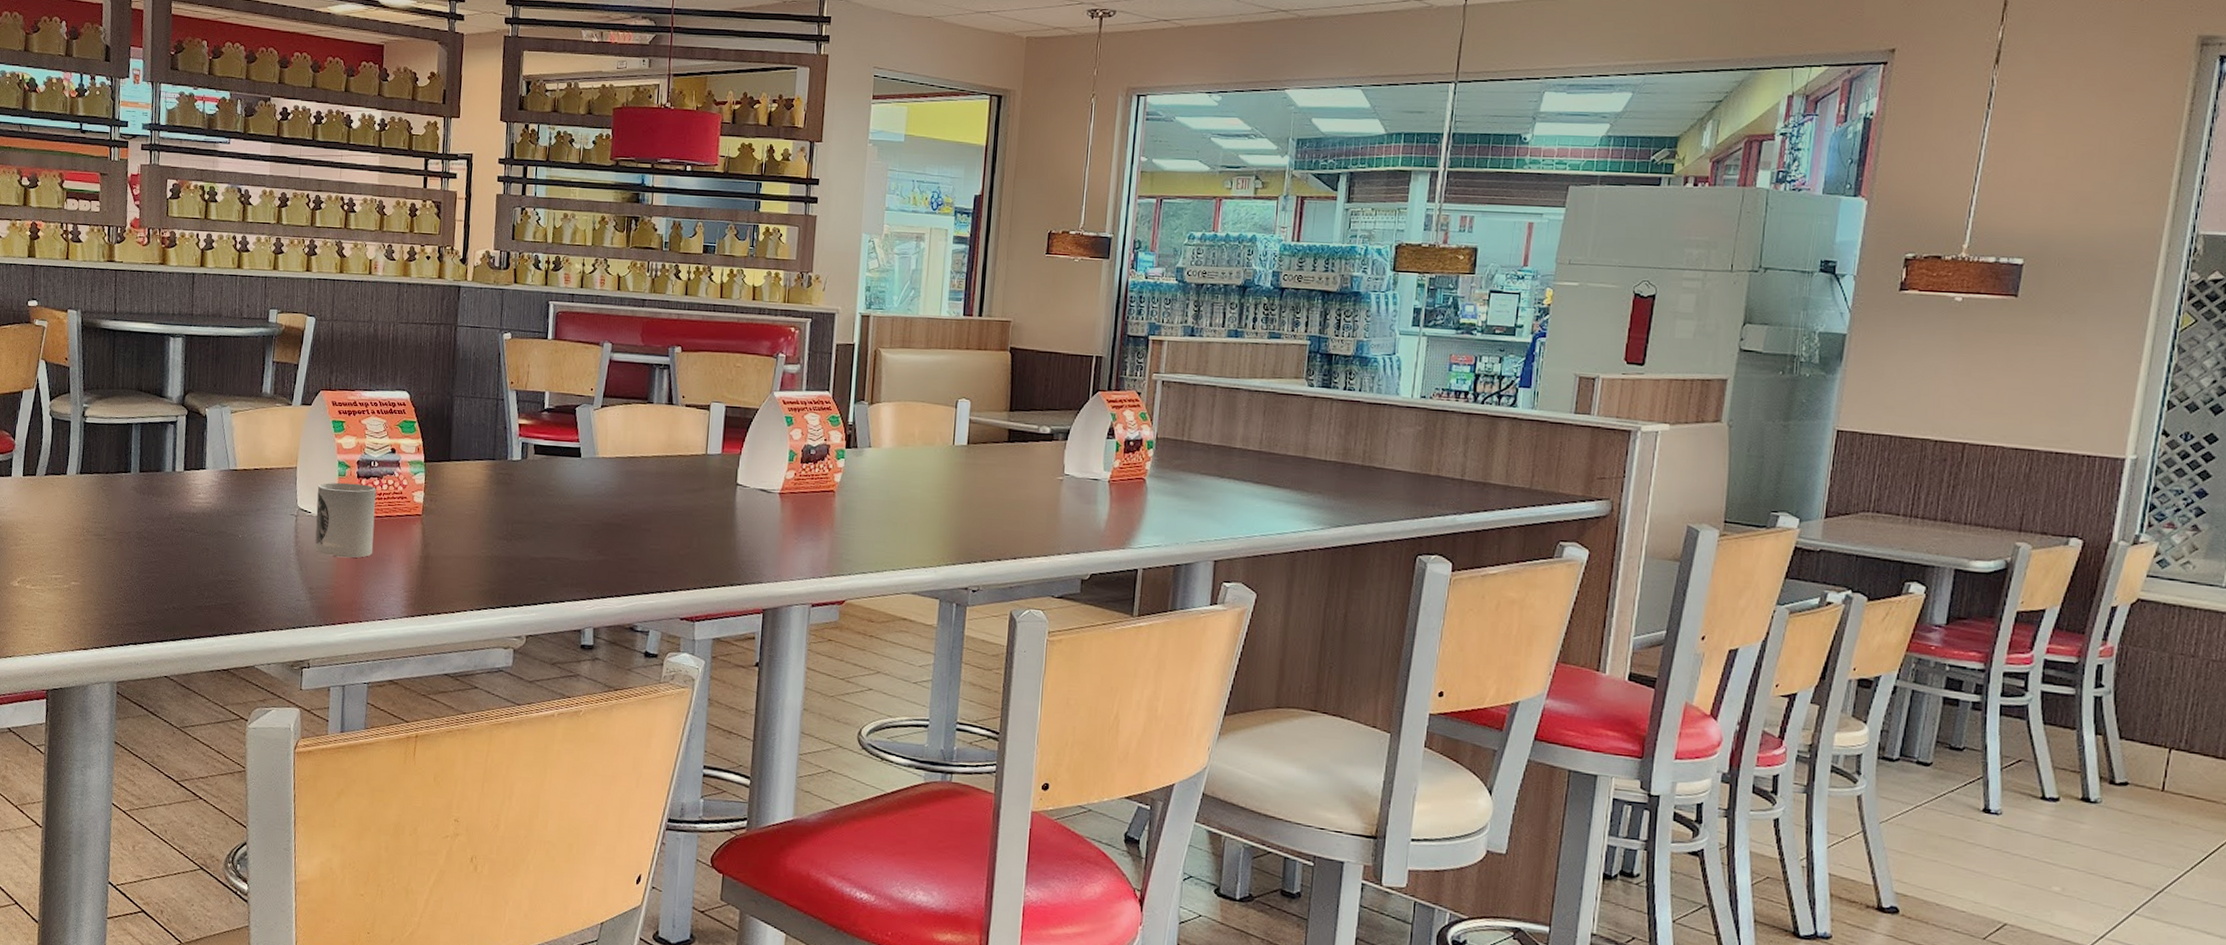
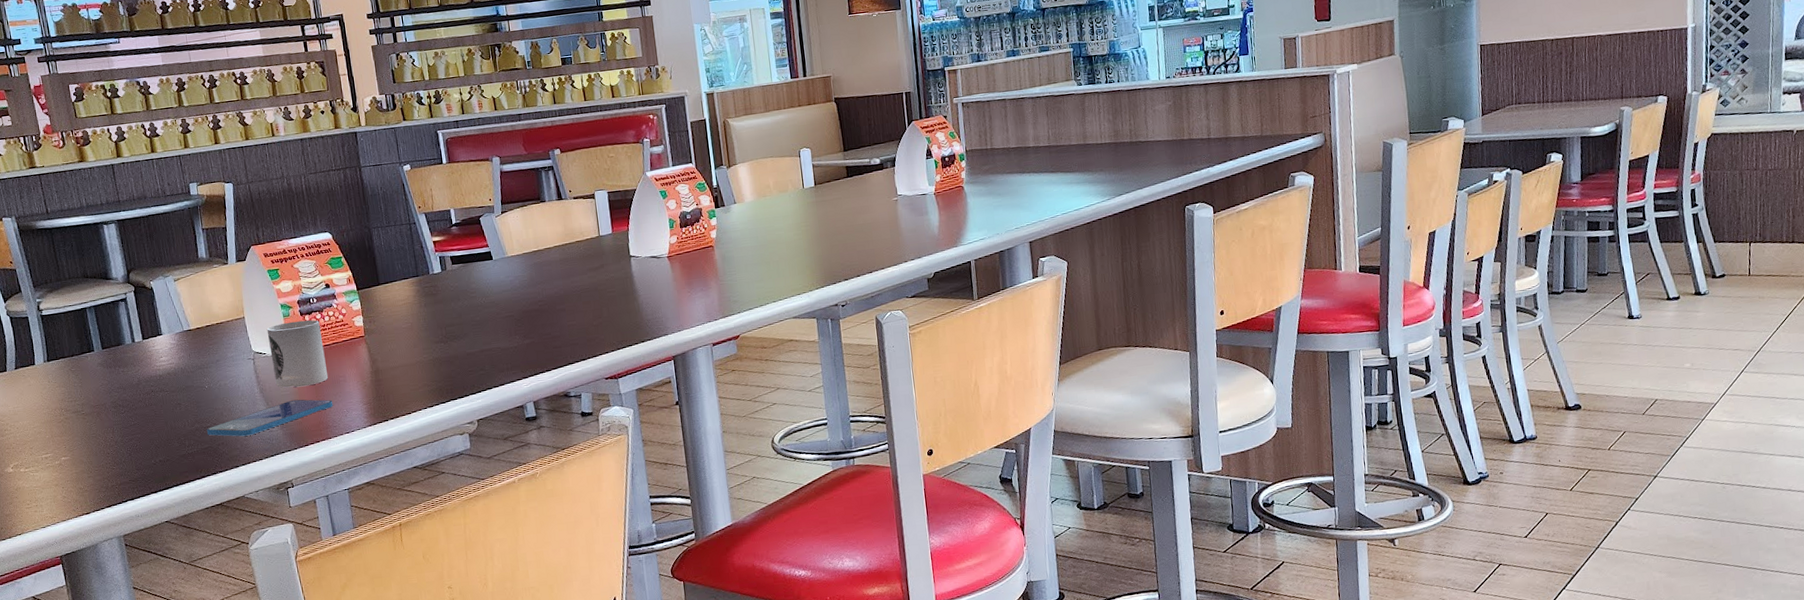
smartphone: none [229,570,372,600] -> present [206,399,333,437]

